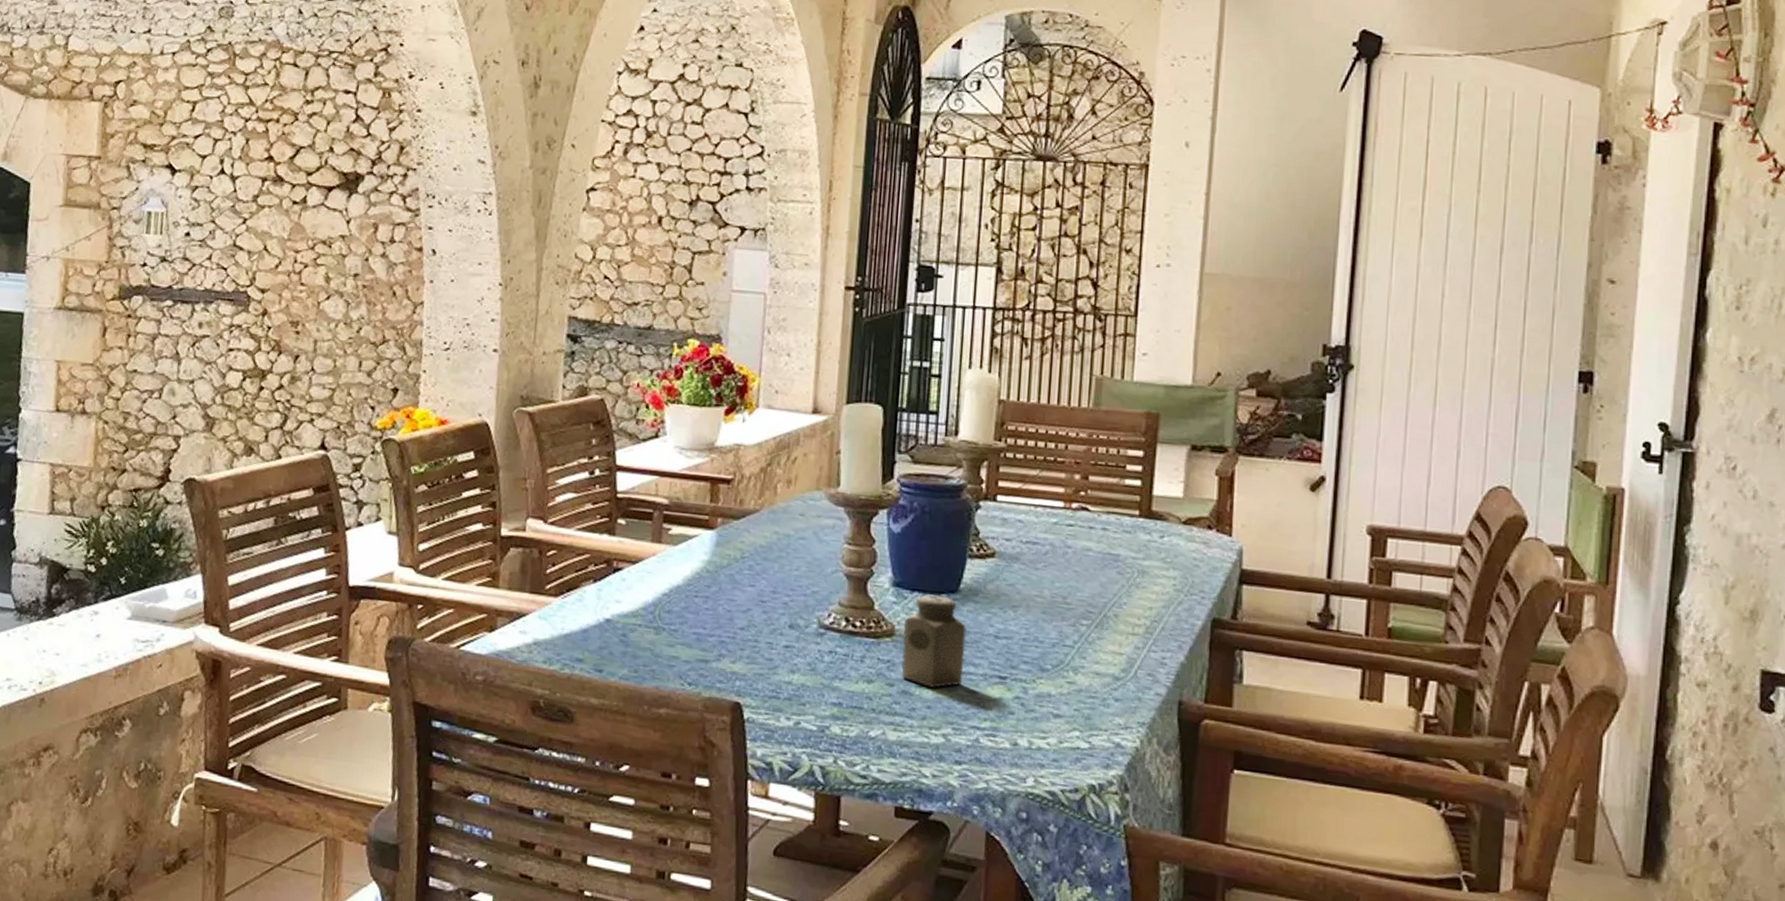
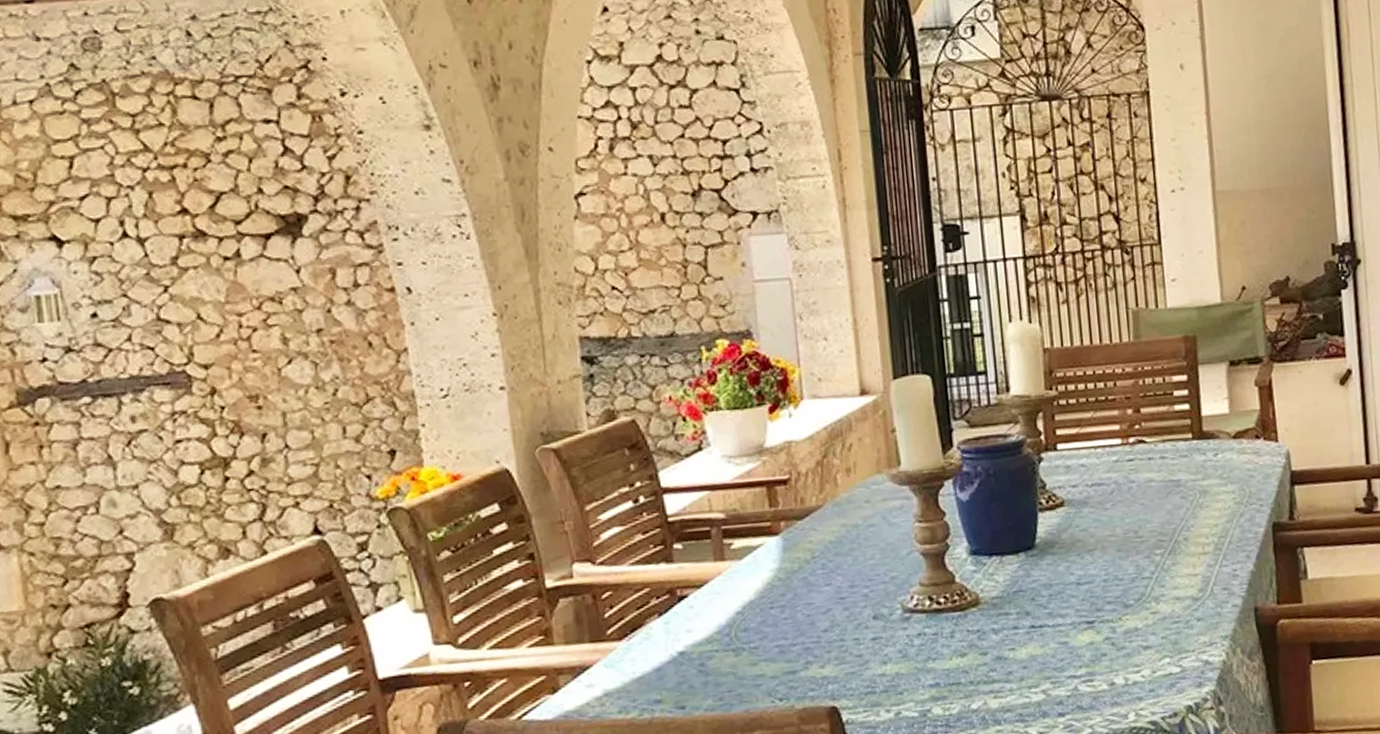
salt shaker: present [901,594,967,688] -> none [986,555,1053,648]

